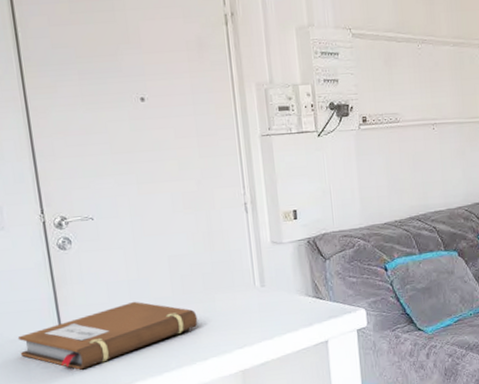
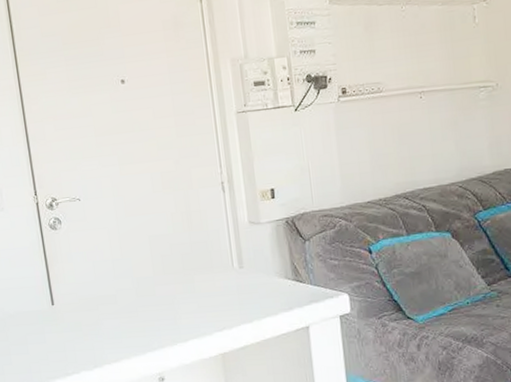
notebook: present [17,301,198,370] -> none [16,280,178,346]

